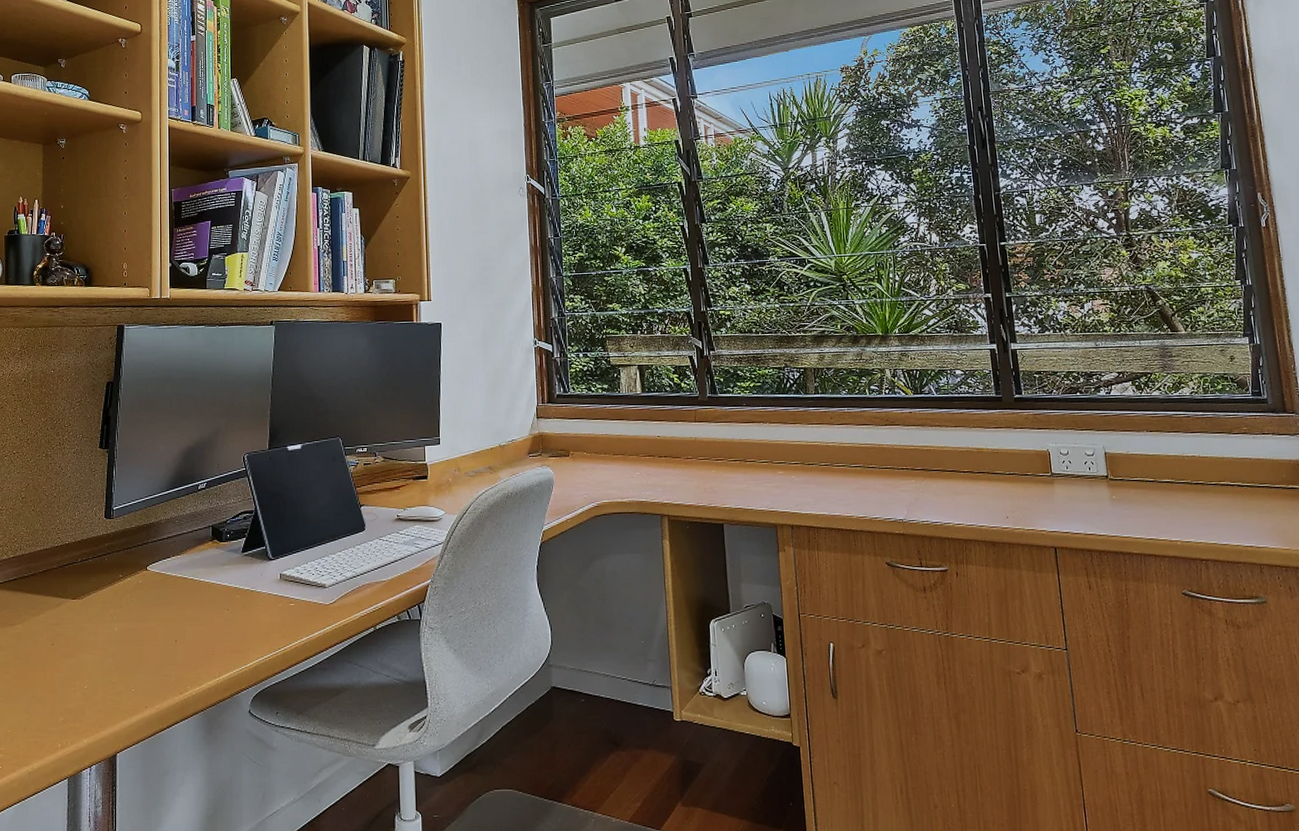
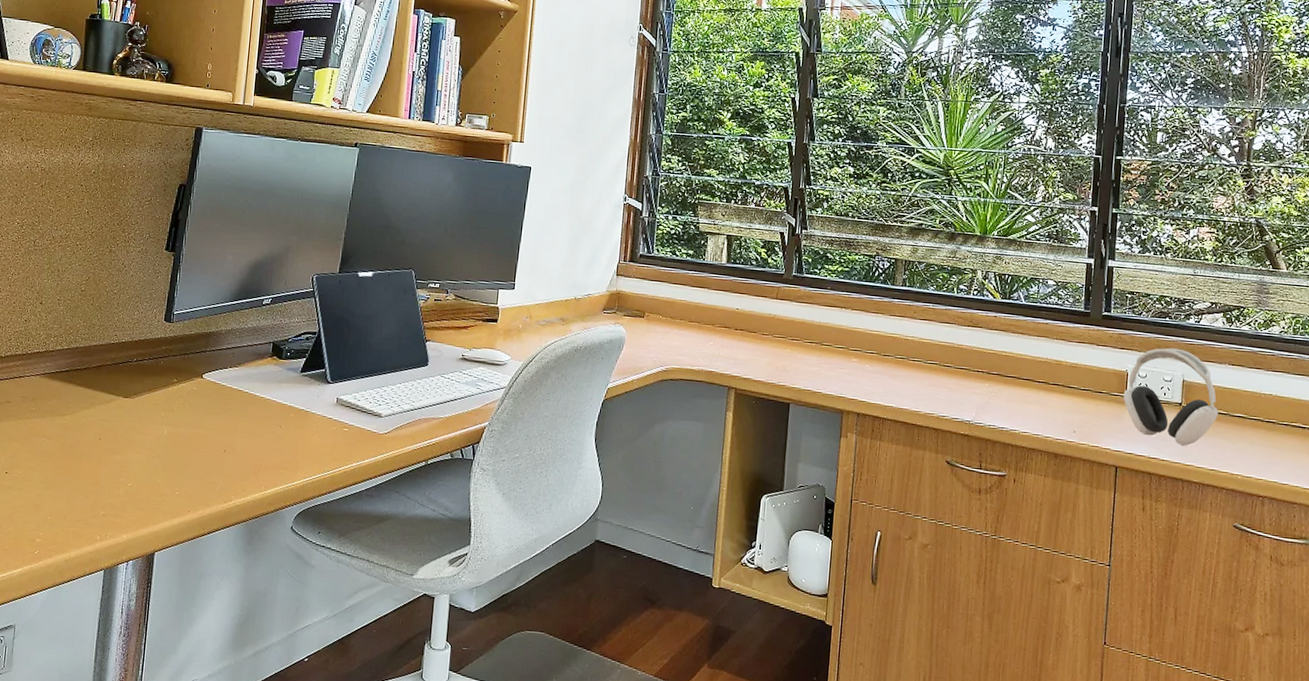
headphones: none [1048,422,1146,518] -> present [1123,348,1218,446]

